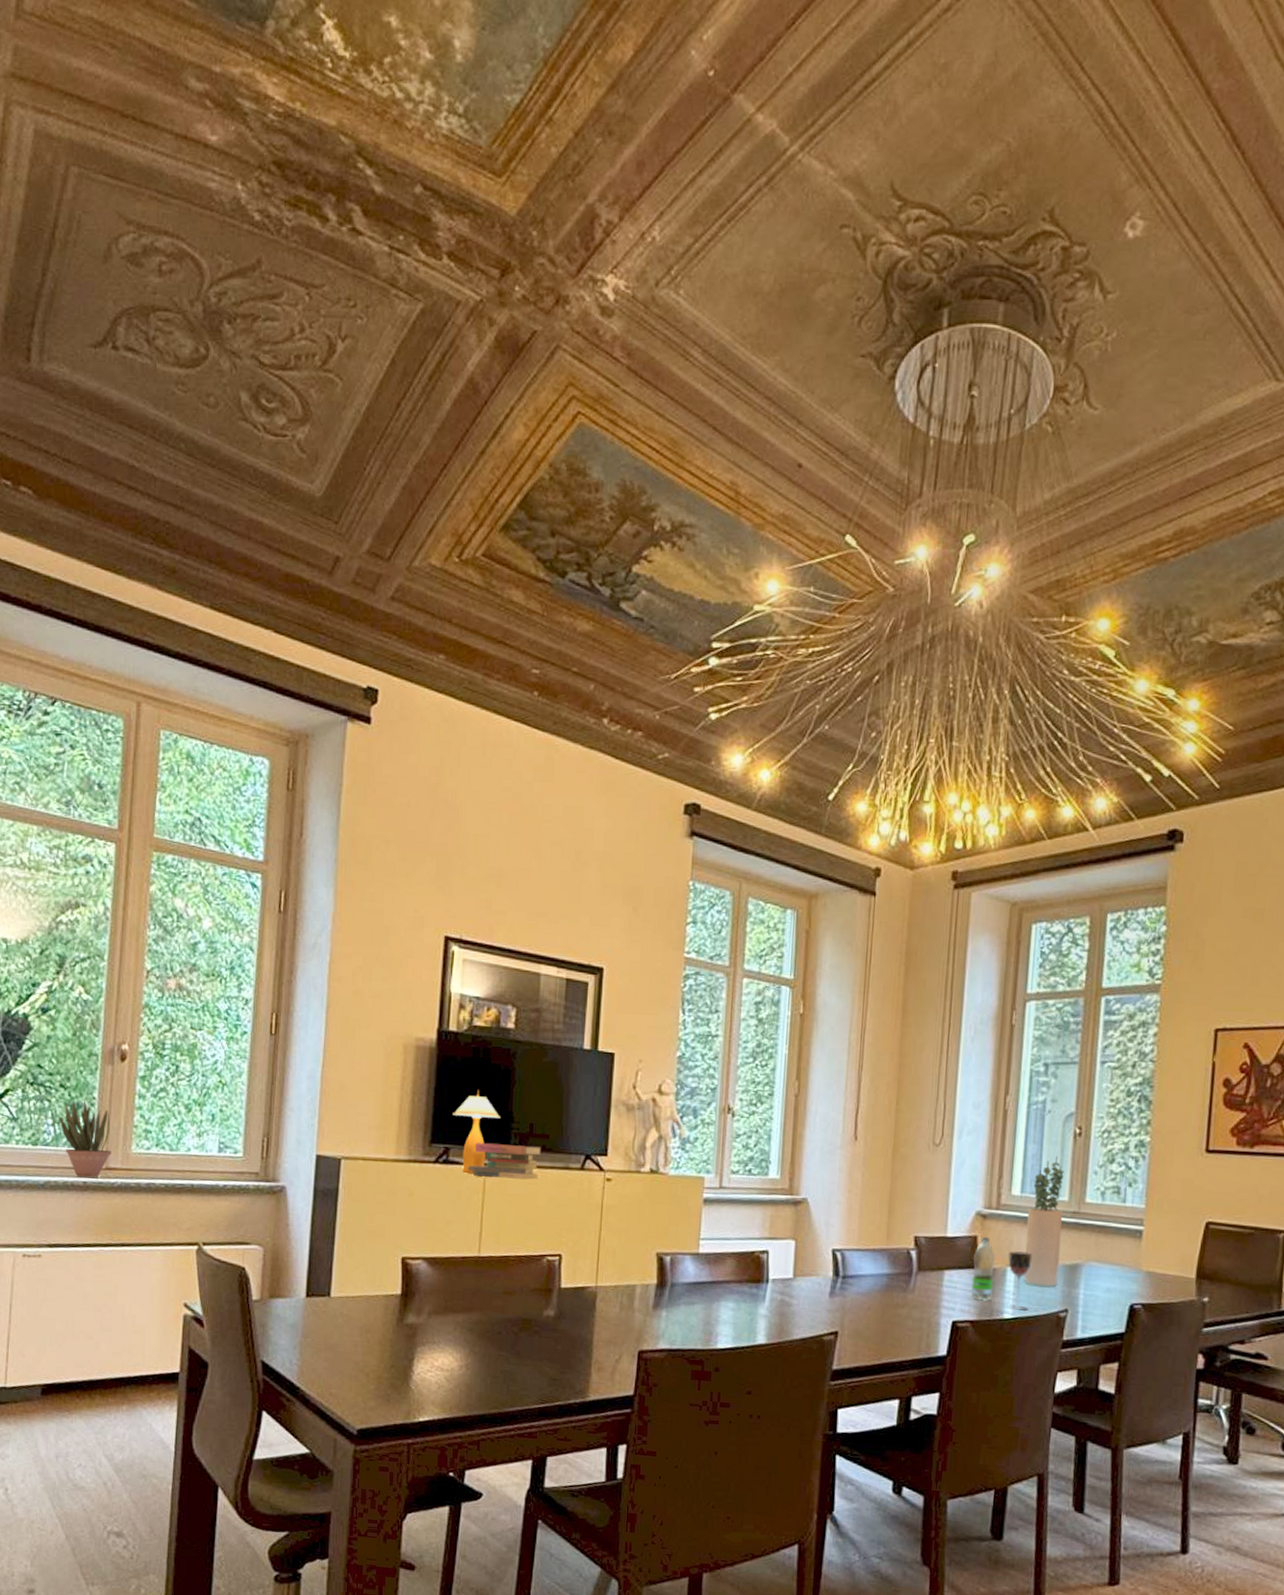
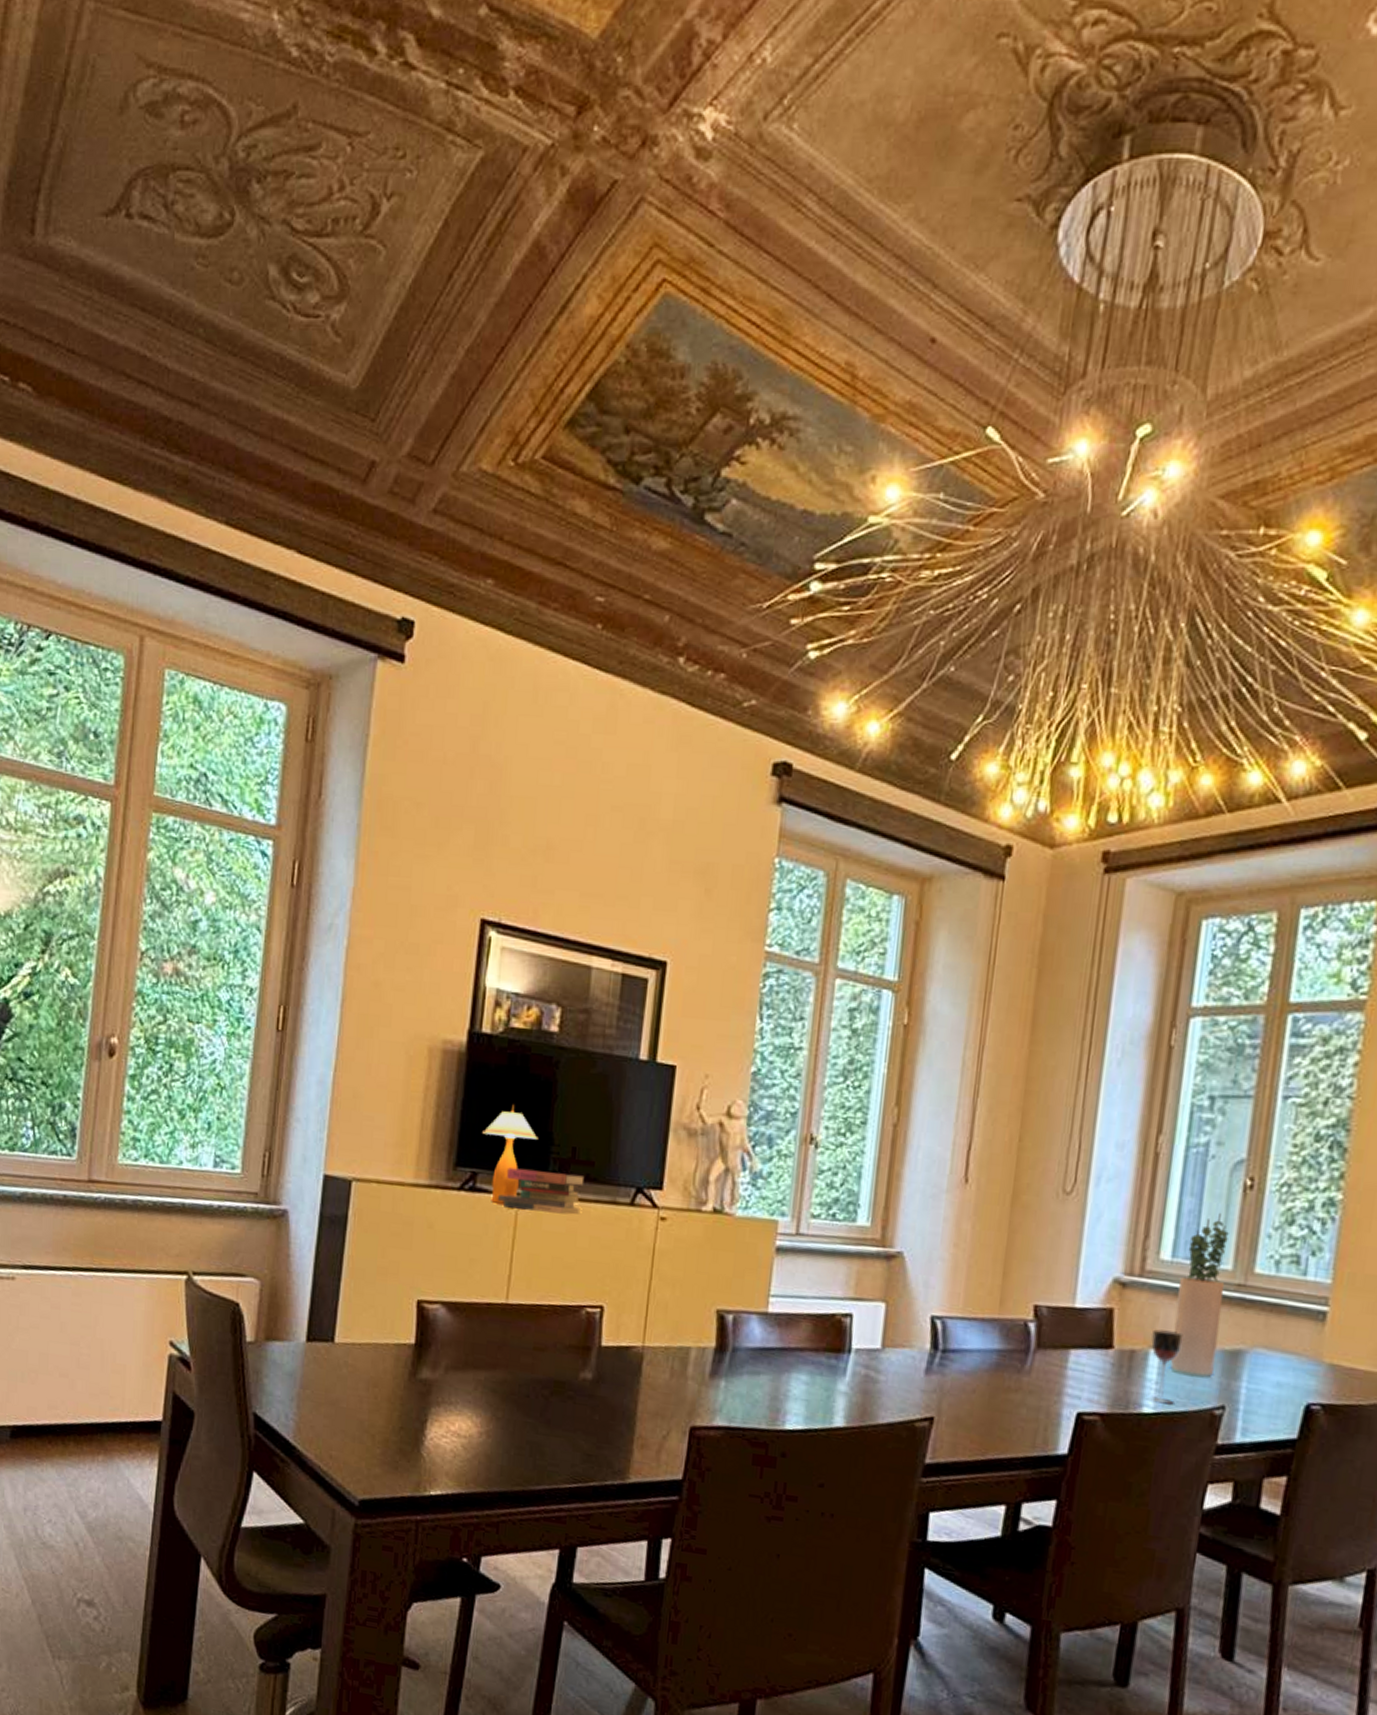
potted plant: present [59,1099,112,1178] -> none [39,1099,96,1191]
bottle: present [971,1237,995,1301] -> none [1102,1310,1135,1391]

